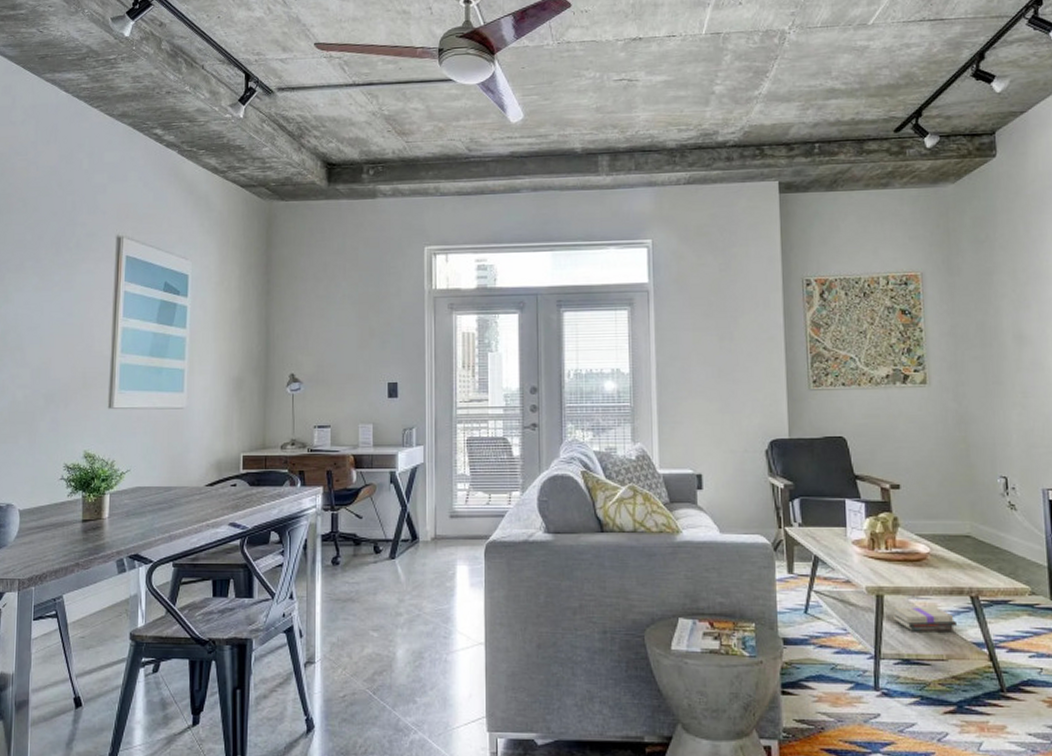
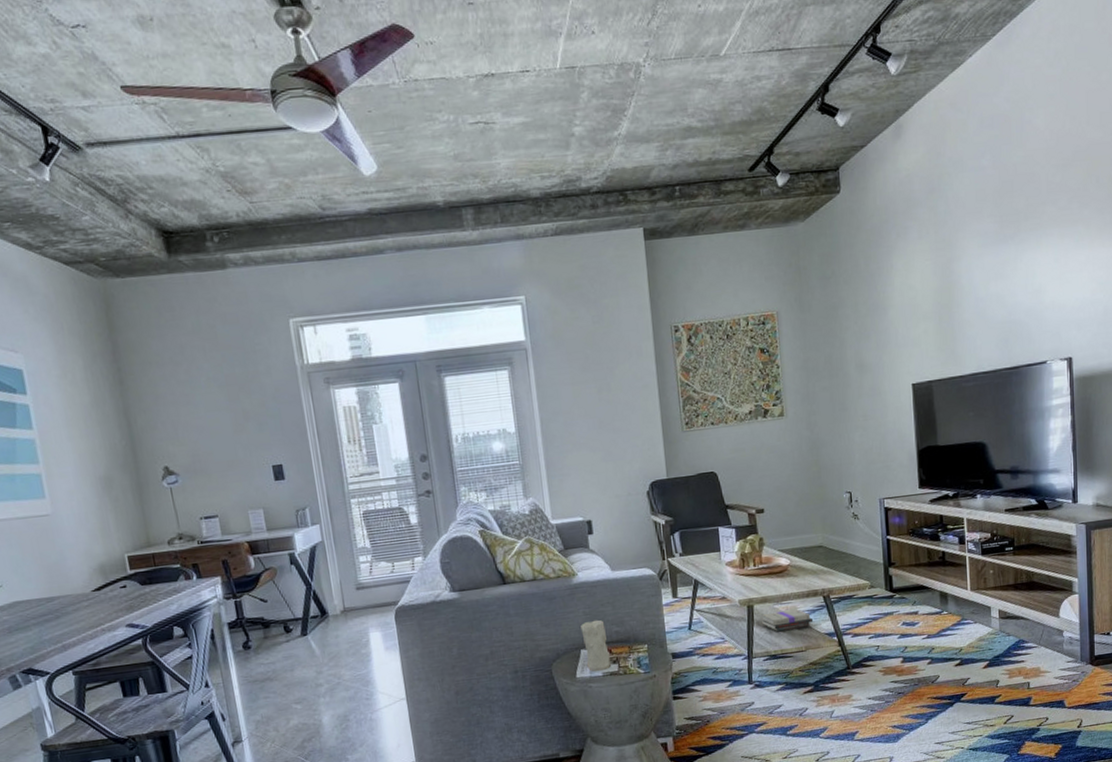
candle: none [681,586,711,647] -> present [581,619,611,673]

